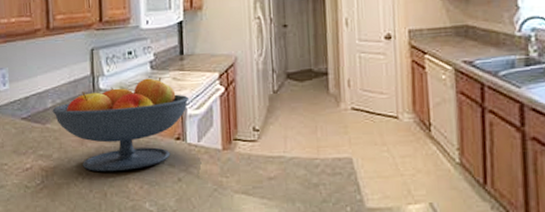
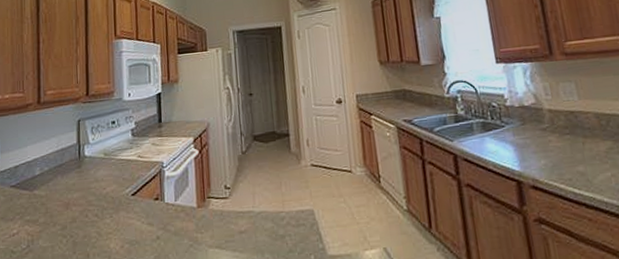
fruit bowl: present [52,77,189,172] -> none [40,143,167,234]

